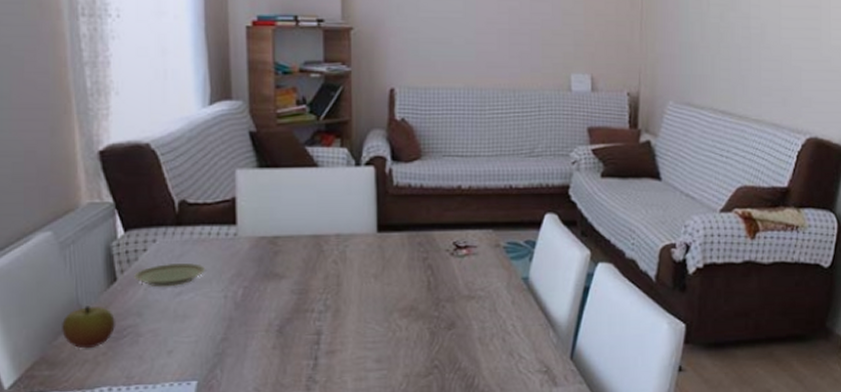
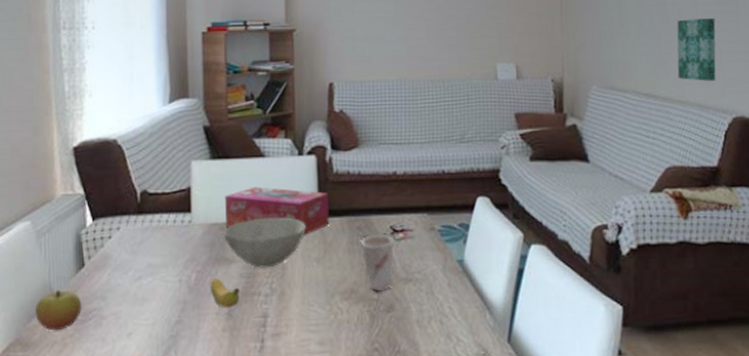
plate: present [134,262,206,287] -> none [100,248,163,272]
banana: none [258,295,292,326] -> present [210,278,240,308]
tissue box: none [273,198,389,251] -> present [224,186,329,236]
bowl: none [274,231,363,284] -> present [224,217,306,268]
cup: none [421,251,458,309] -> present [360,235,395,292]
wall art: none [755,34,797,100] -> present [677,18,716,81]

